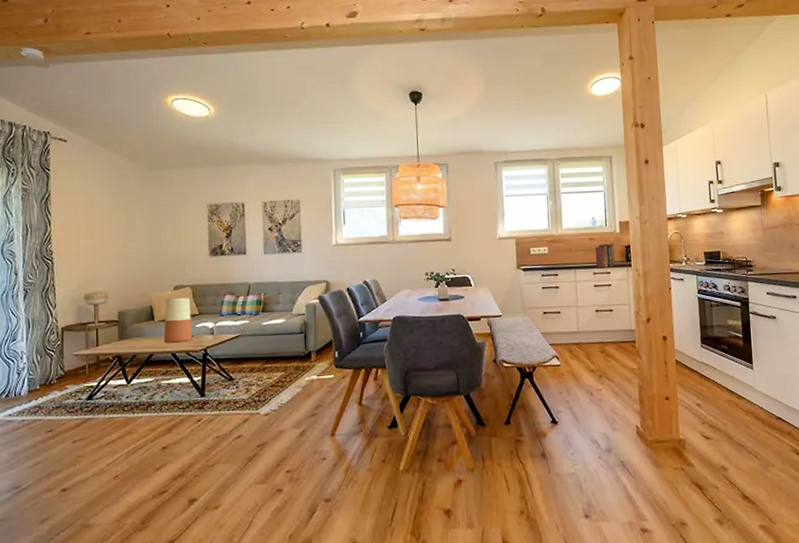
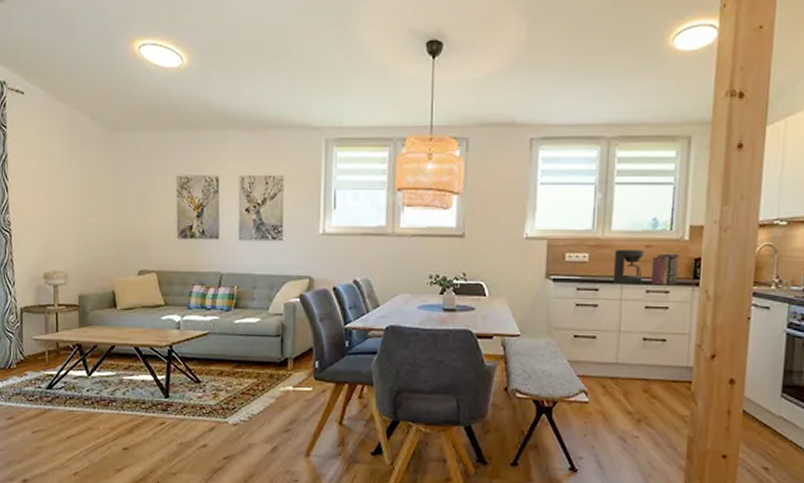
vase: present [163,298,192,343] -> none [126,285,157,335]
coffee maker: none [566,242,590,270] -> present [612,250,644,285]

